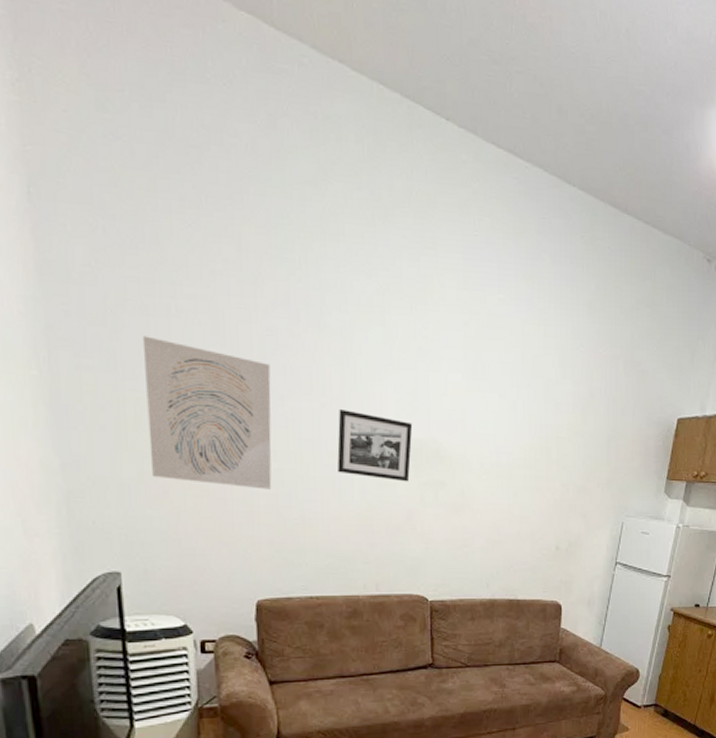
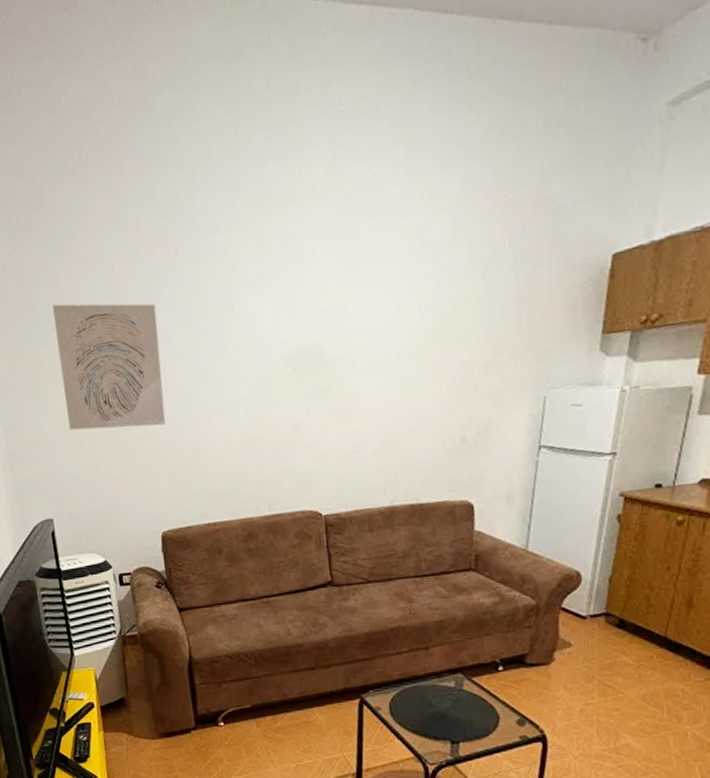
picture frame: present [337,409,413,482] -> none [220,331,293,397]

